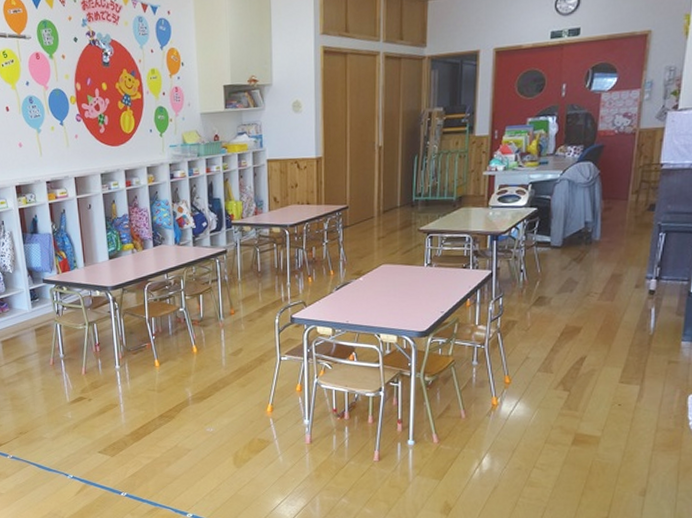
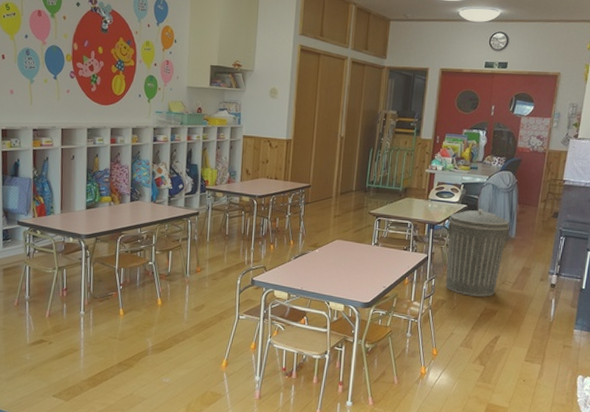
trash can: none [514,210,593,313] -> present [445,208,510,297]

